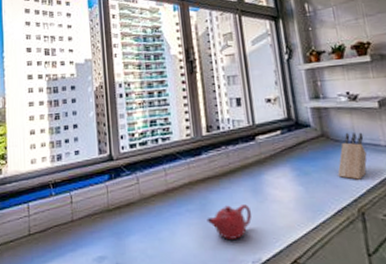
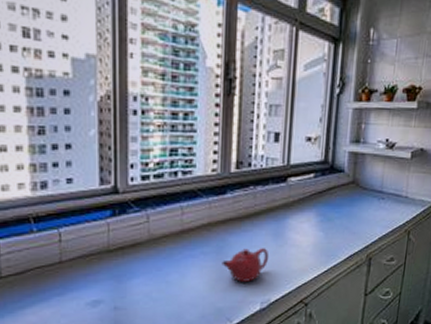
knife block: present [337,132,367,180] -> none [358,182,390,228]

